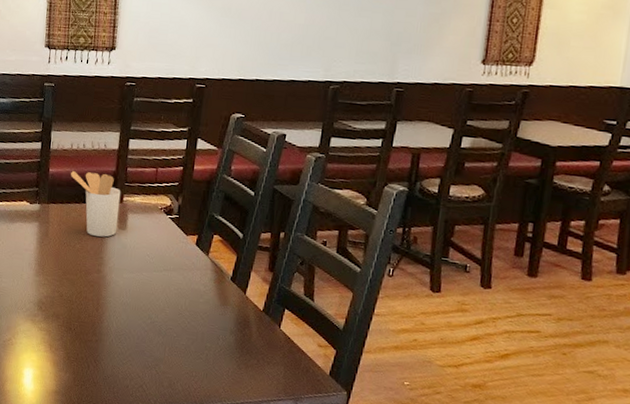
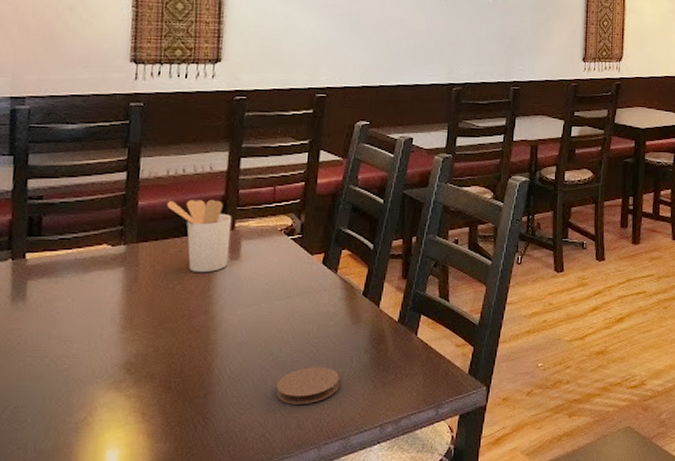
coaster: none [153,335,207,369] -> present [276,366,340,405]

